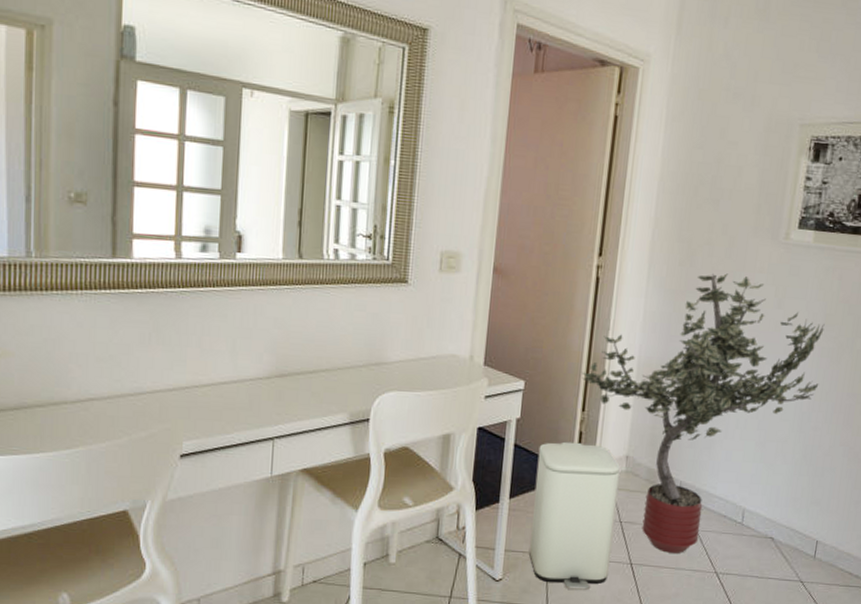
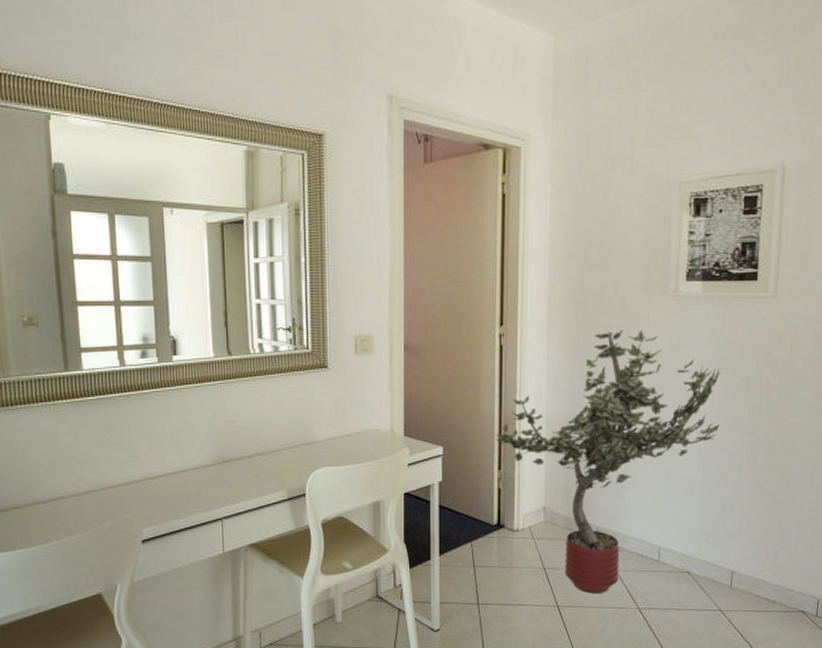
pedal bin: present [528,441,621,590] -> none [462,498,540,634]

